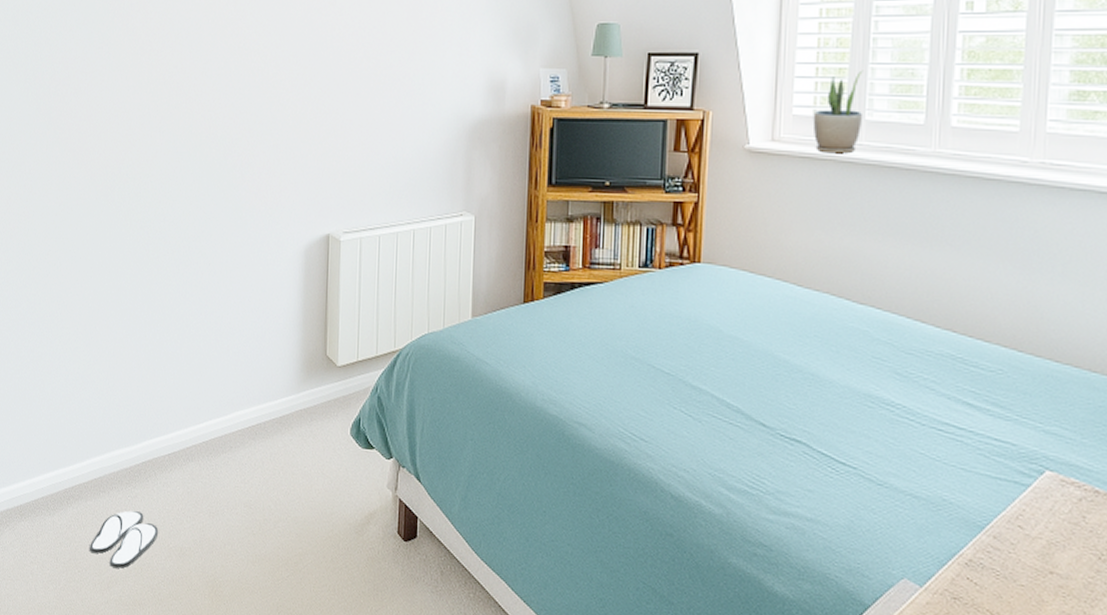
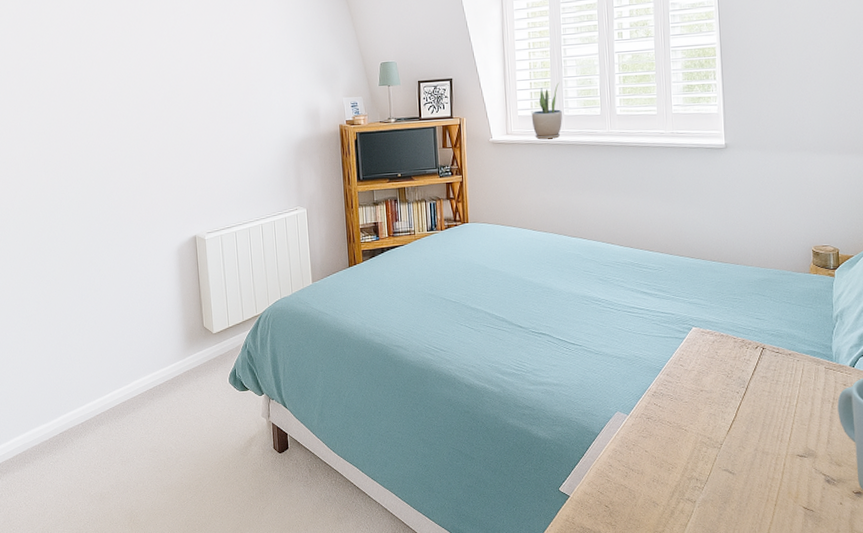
slippers: present [89,510,159,568] -> none [20,472,80,520]

